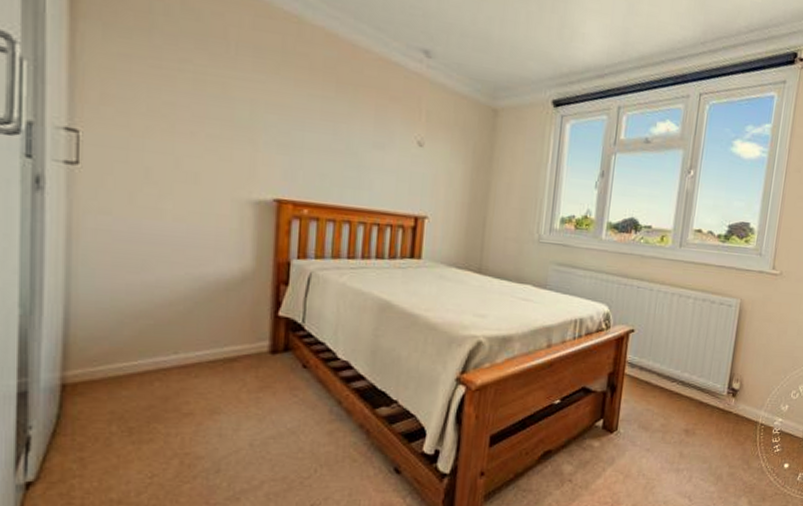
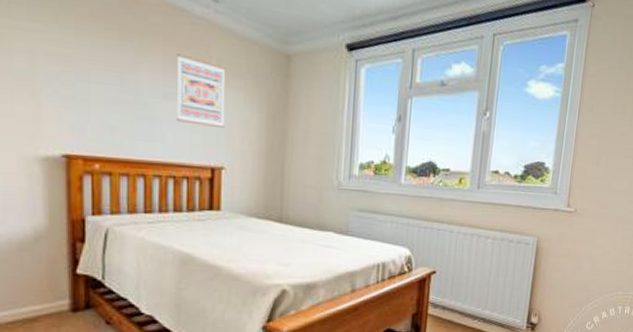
wall art: none [384,106,435,178] -> present [176,54,226,128]

